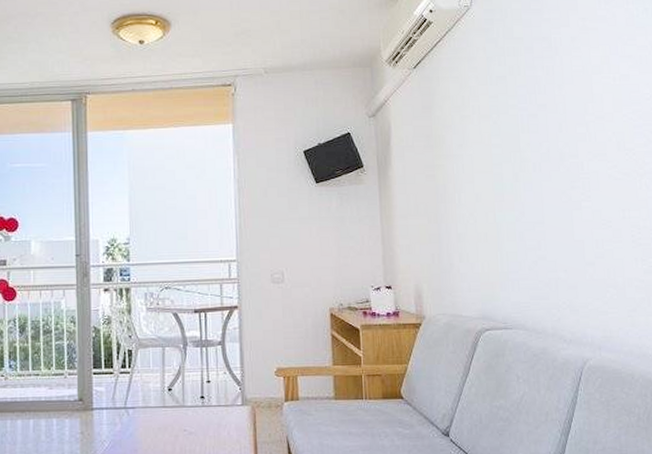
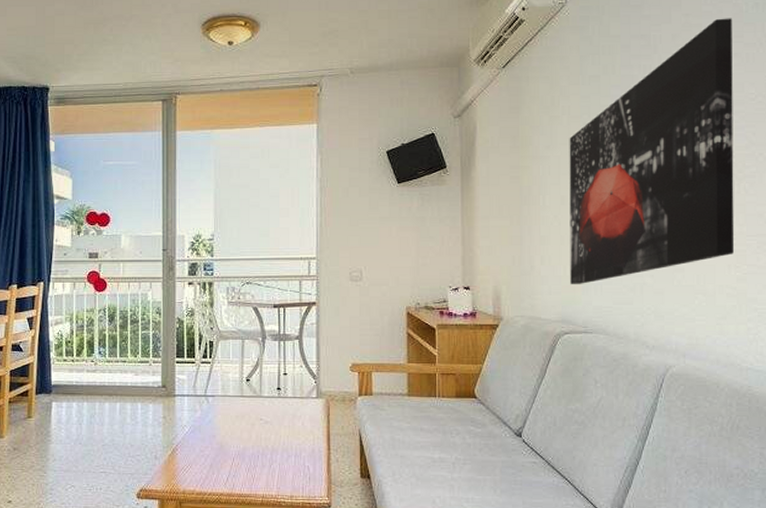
wall art: none [480,22,640,282] -> present [569,18,735,285]

